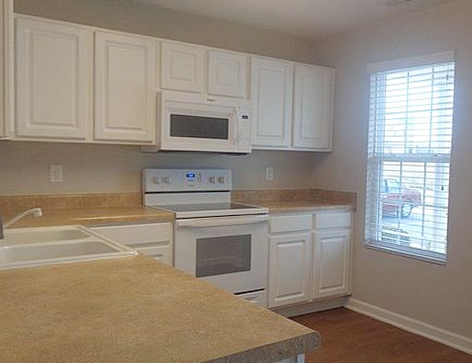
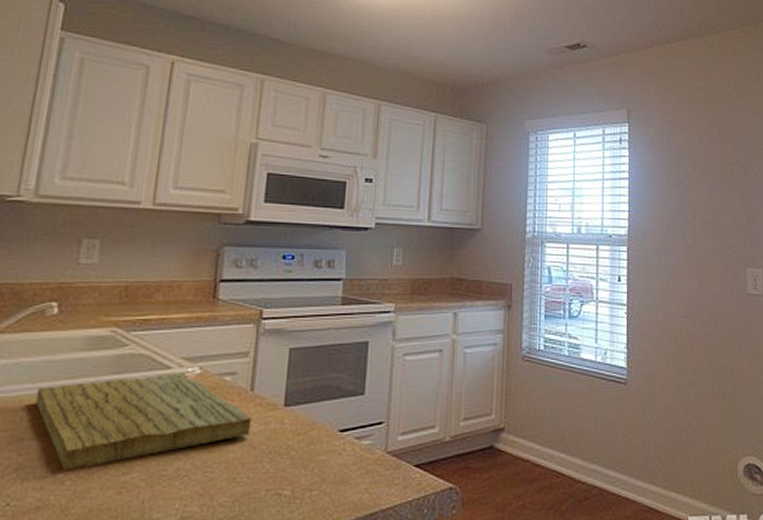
cutting board: none [37,254,175,314] -> present [35,372,252,471]

